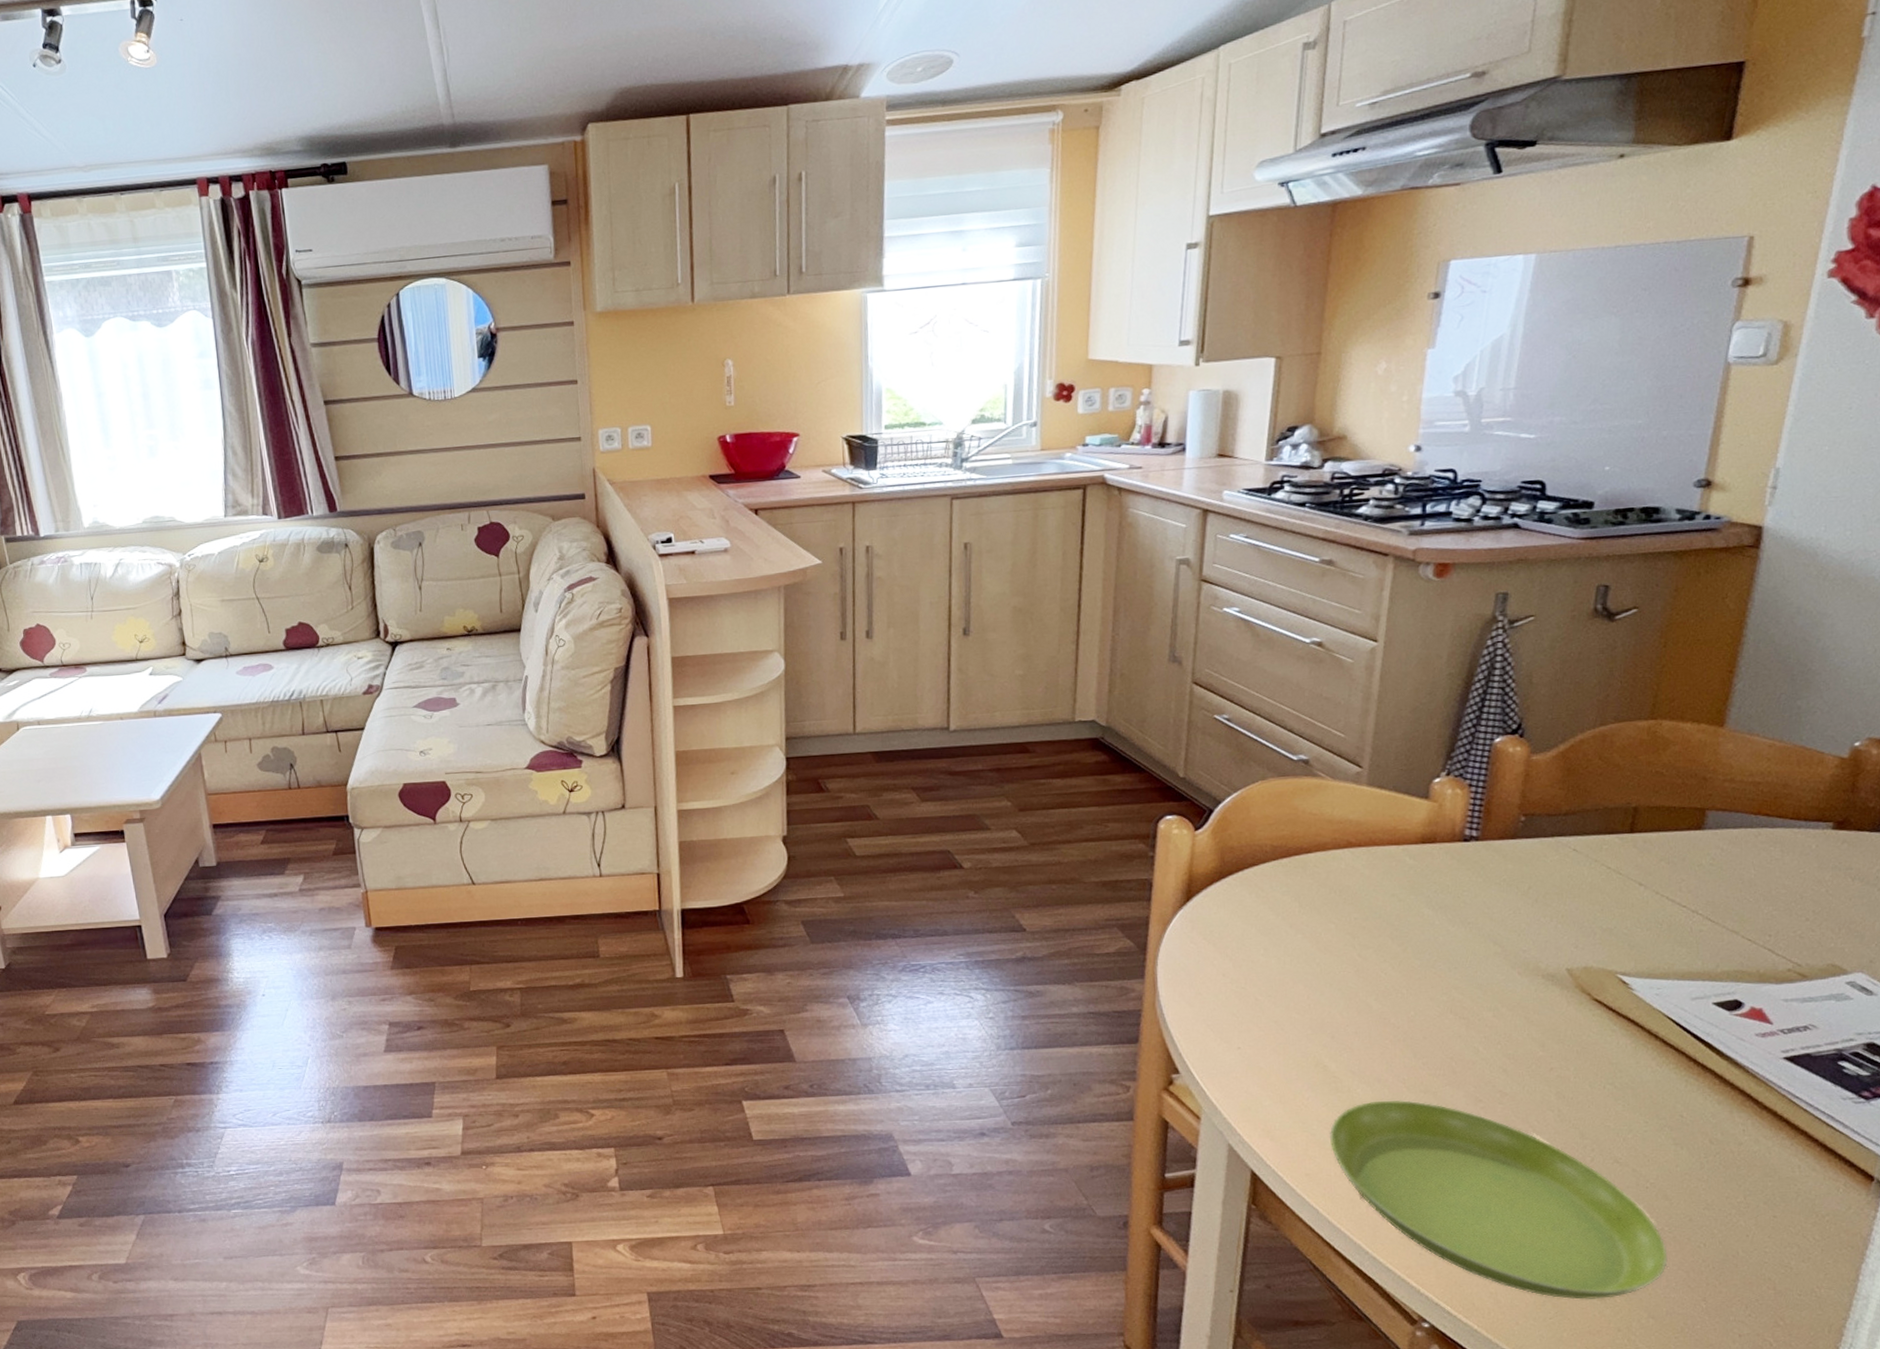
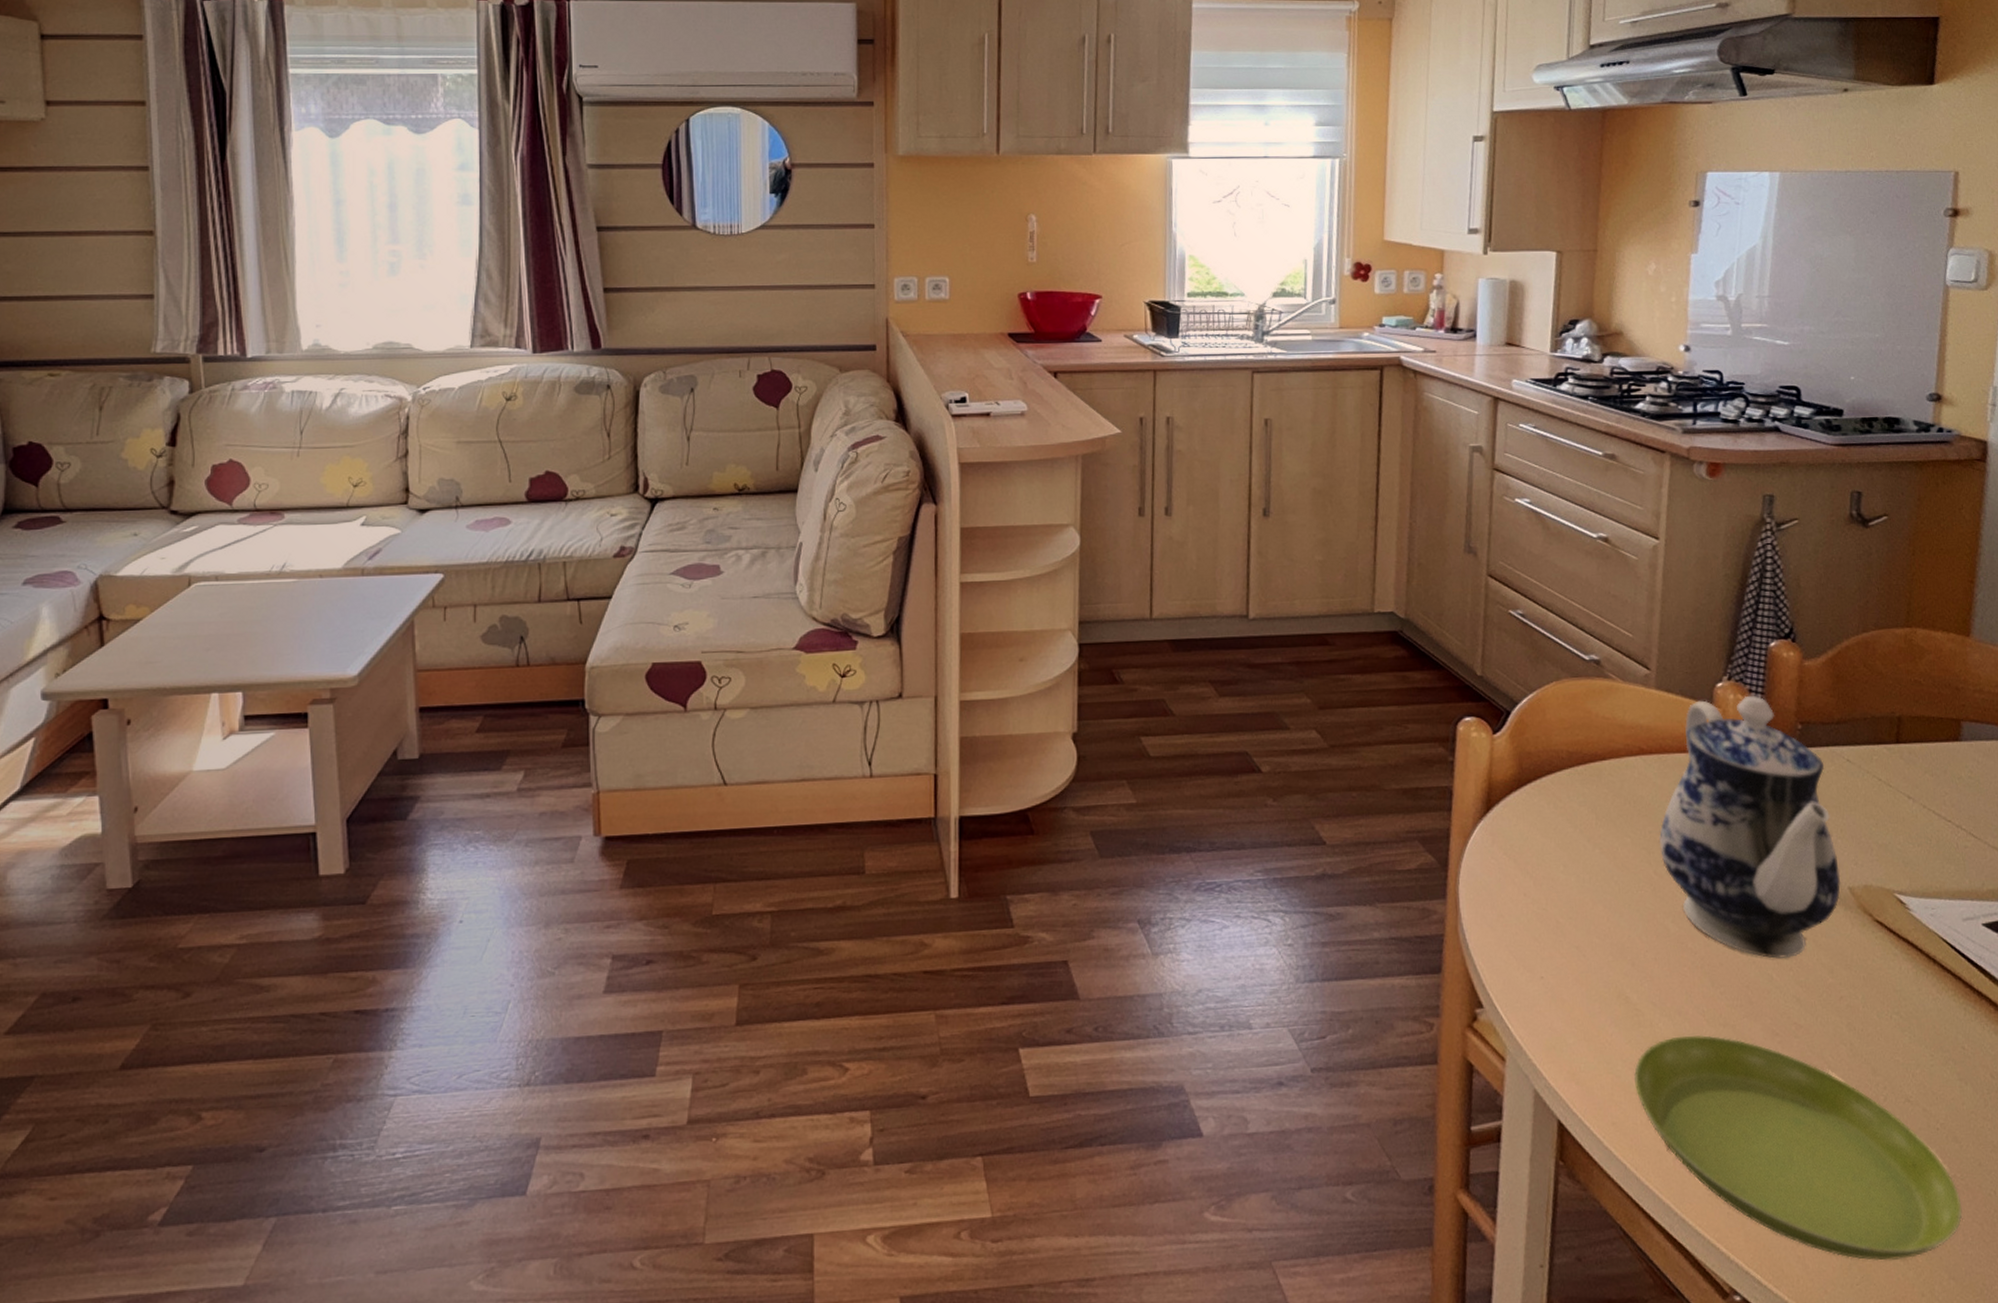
teapot: none [1364,789,1559,1034] -> present [1659,695,1841,959]

